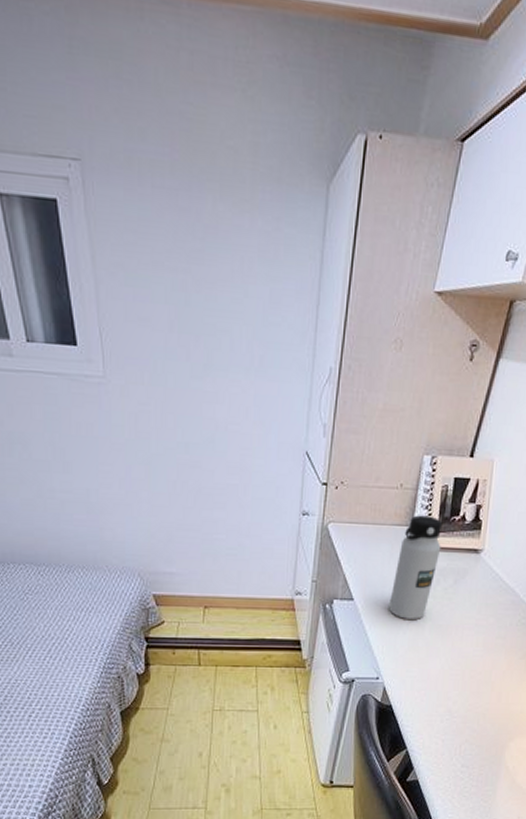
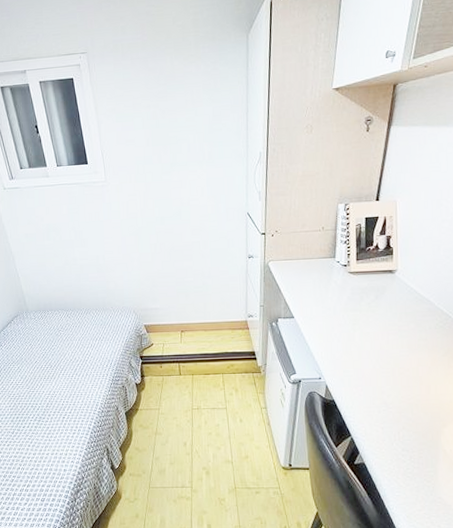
water bottle: present [389,515,443,619] -> none [323,248,361,330]

